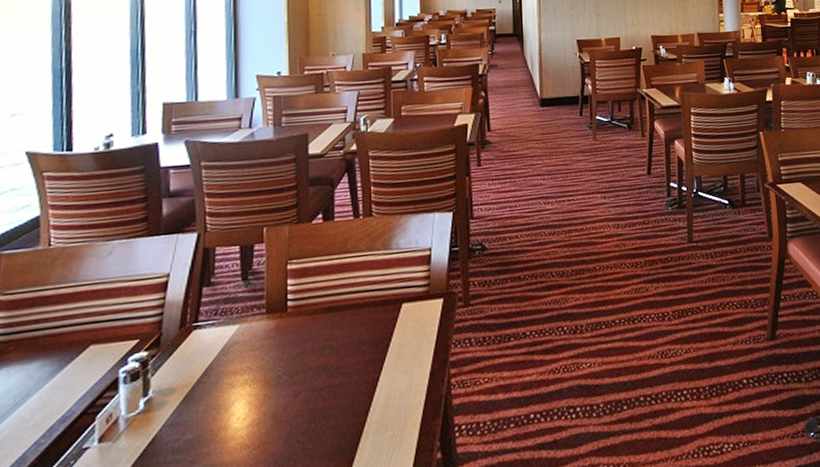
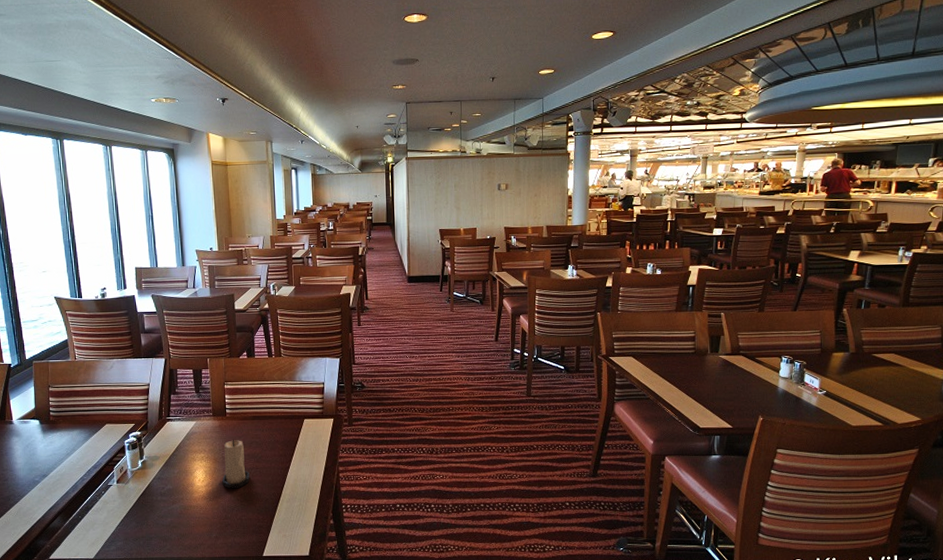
candle: none [274,345,318,426] -> present [222,439,250,489]

